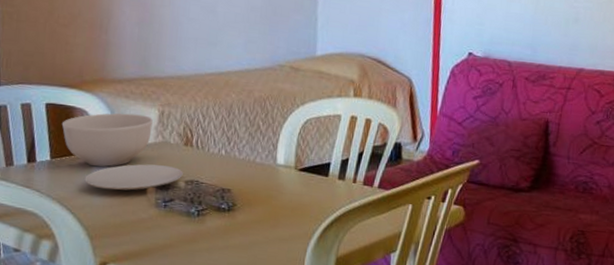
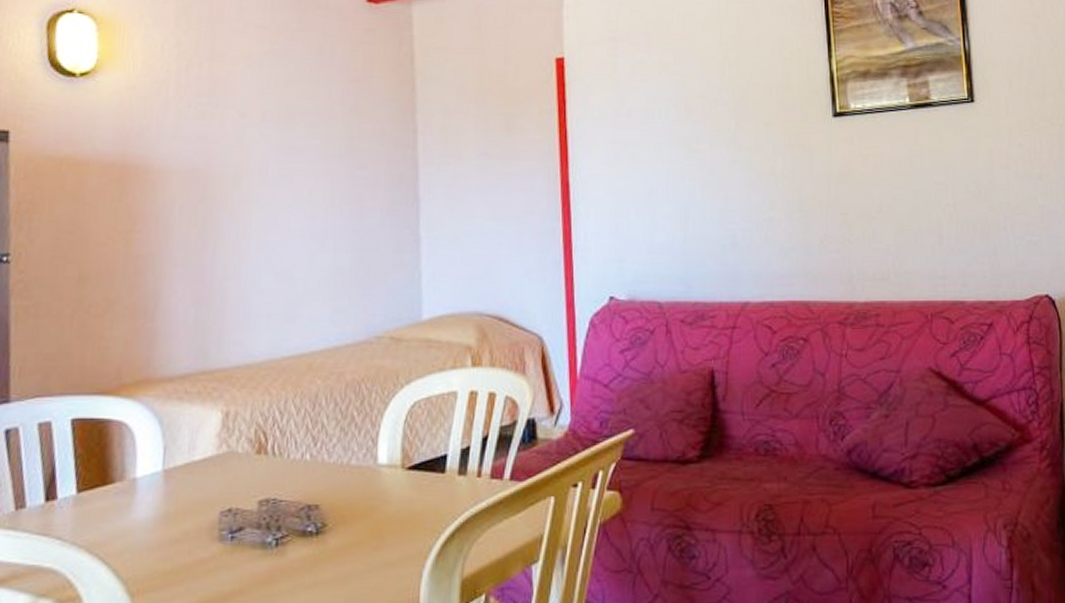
bowl: present [61,113,153,167] -> none [92,420,214,496]
plate: present [84,164,183,191] -> none [123,483,256,526]

